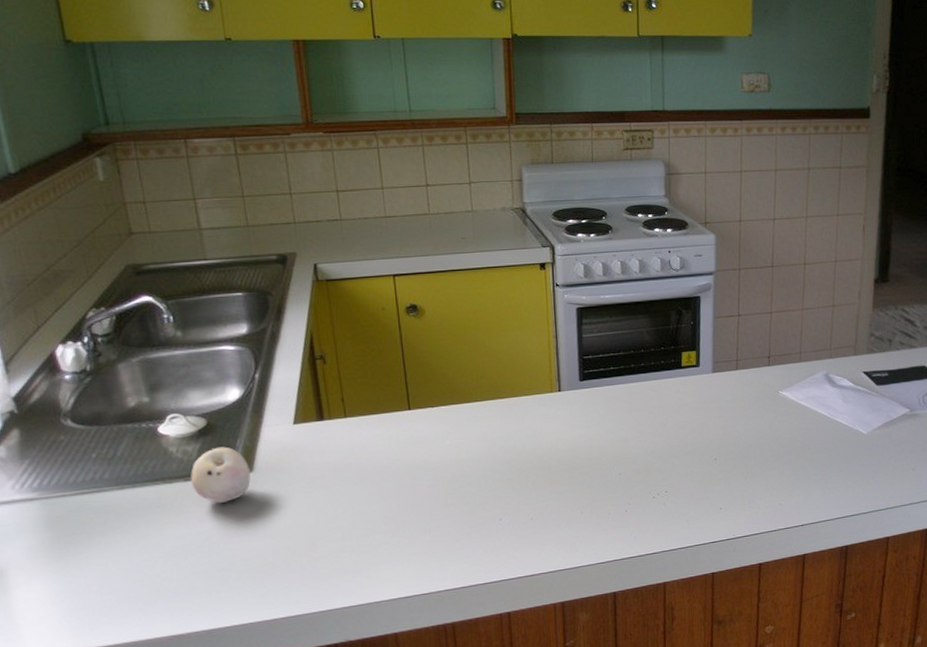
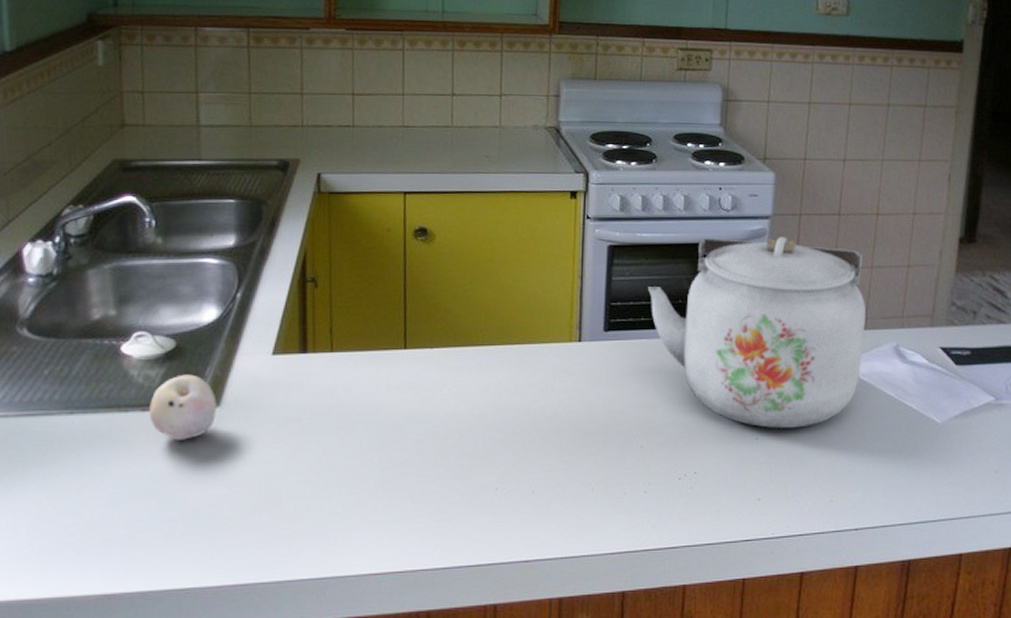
kettle: none [614,289,800,450] -> present [648,237,865,428]

